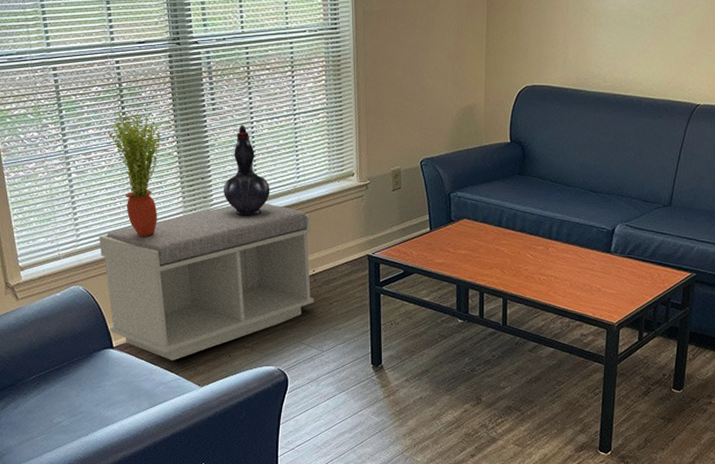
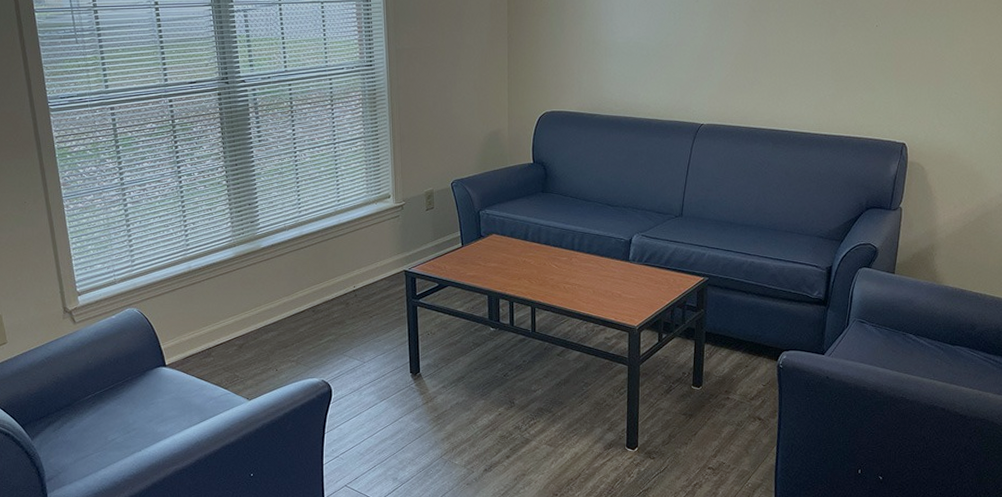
bench: present [99,202,314,360] -> none [152,225,355,376]
potted plant: present [108,113,162,236] -> none [162,147,211,260]
decorative vase: present [224,125,270,216] -> none [269,154,313,238]

